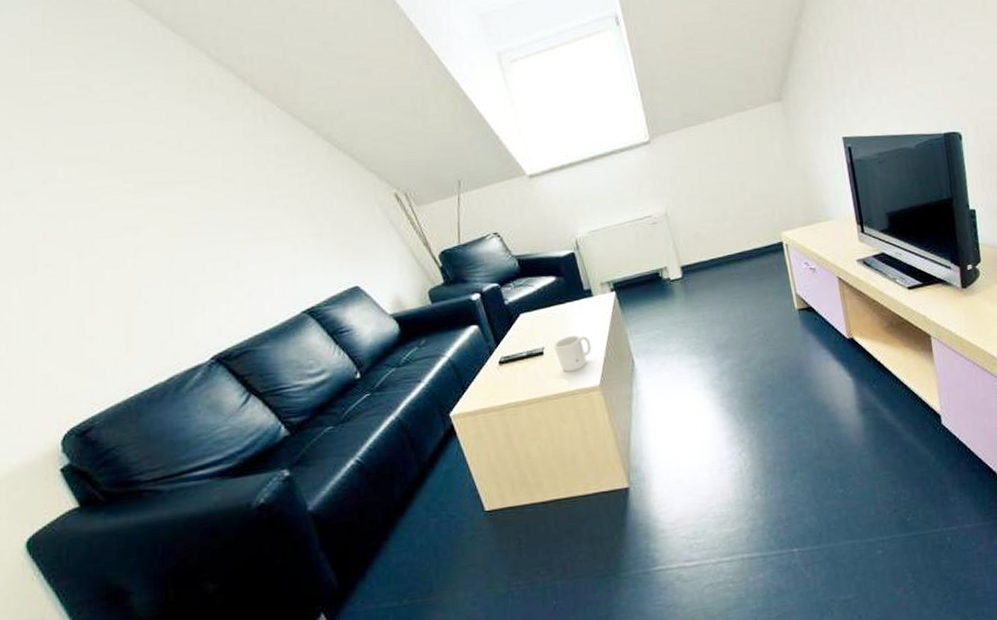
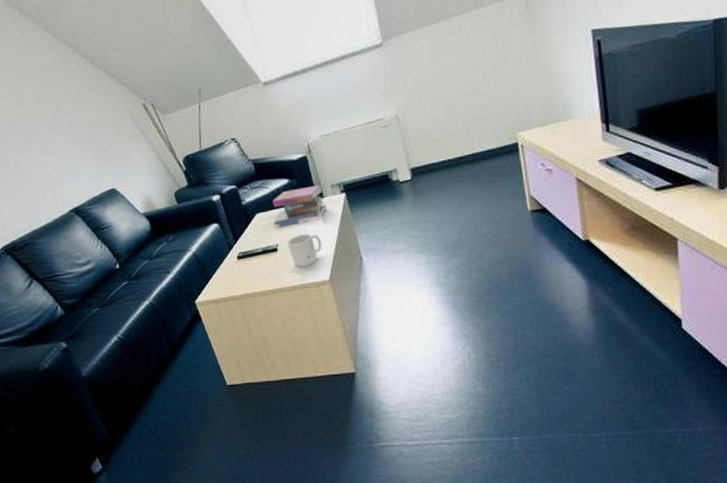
books: none [538,283,597,328] -> present [272,185,328,227]

